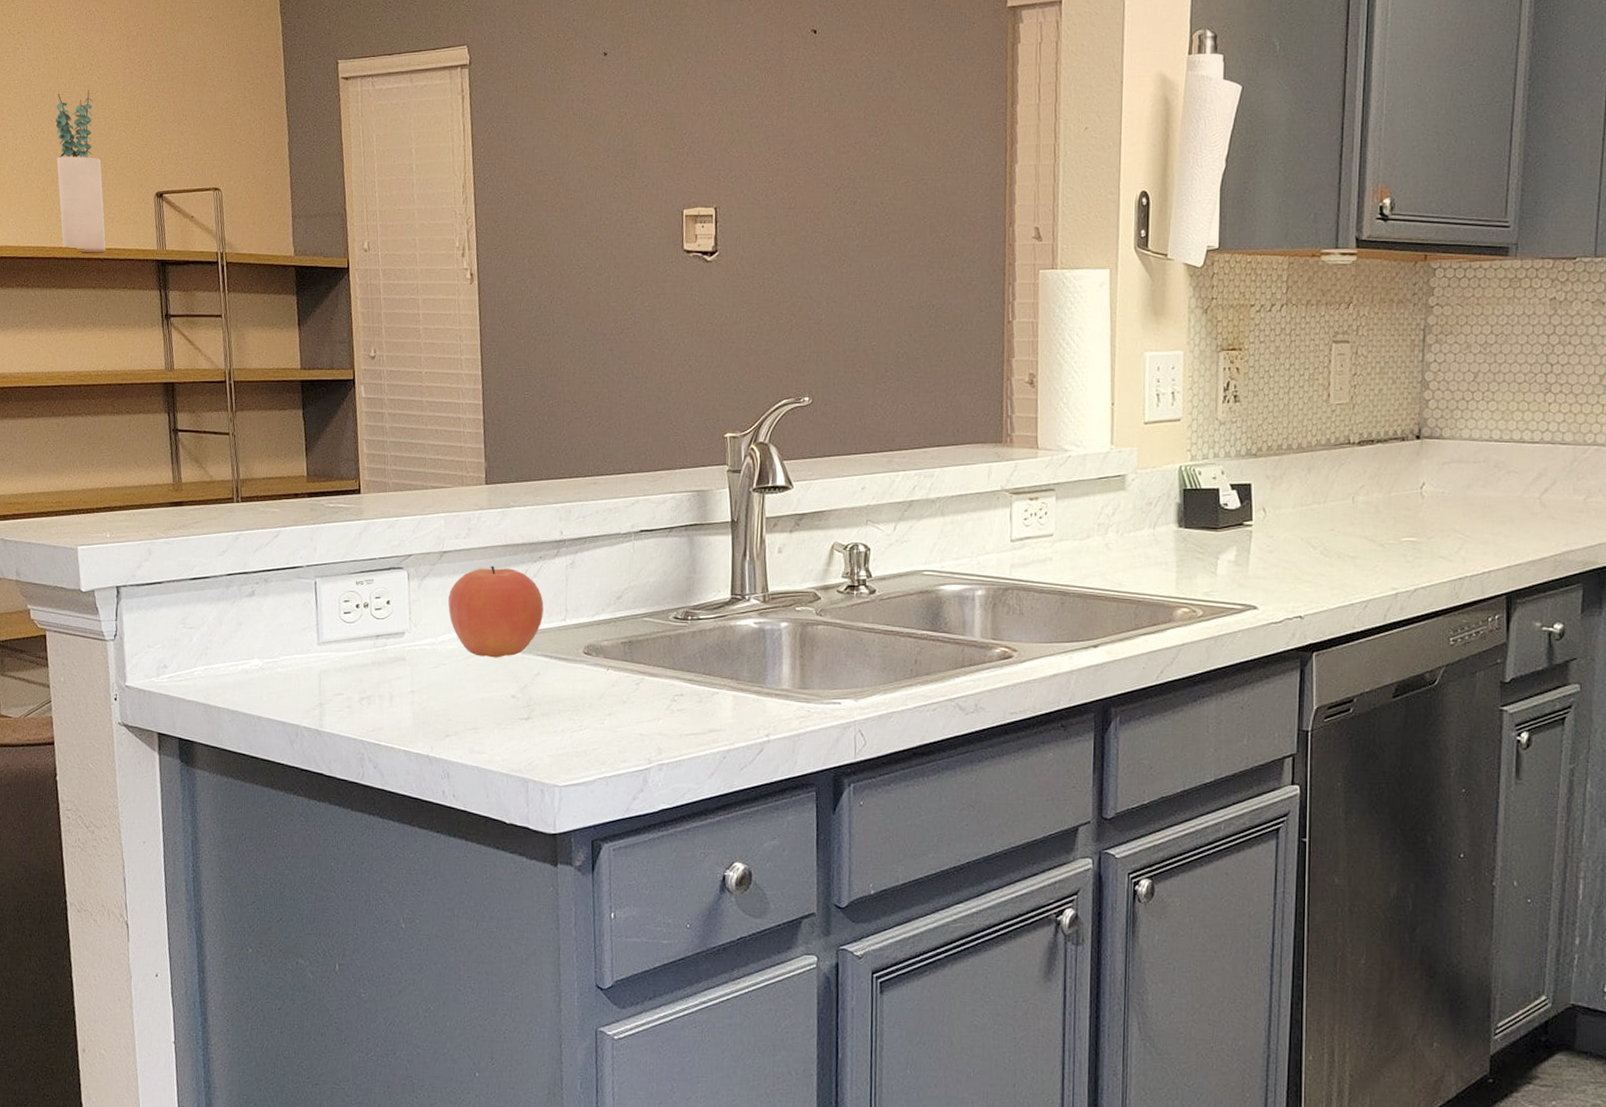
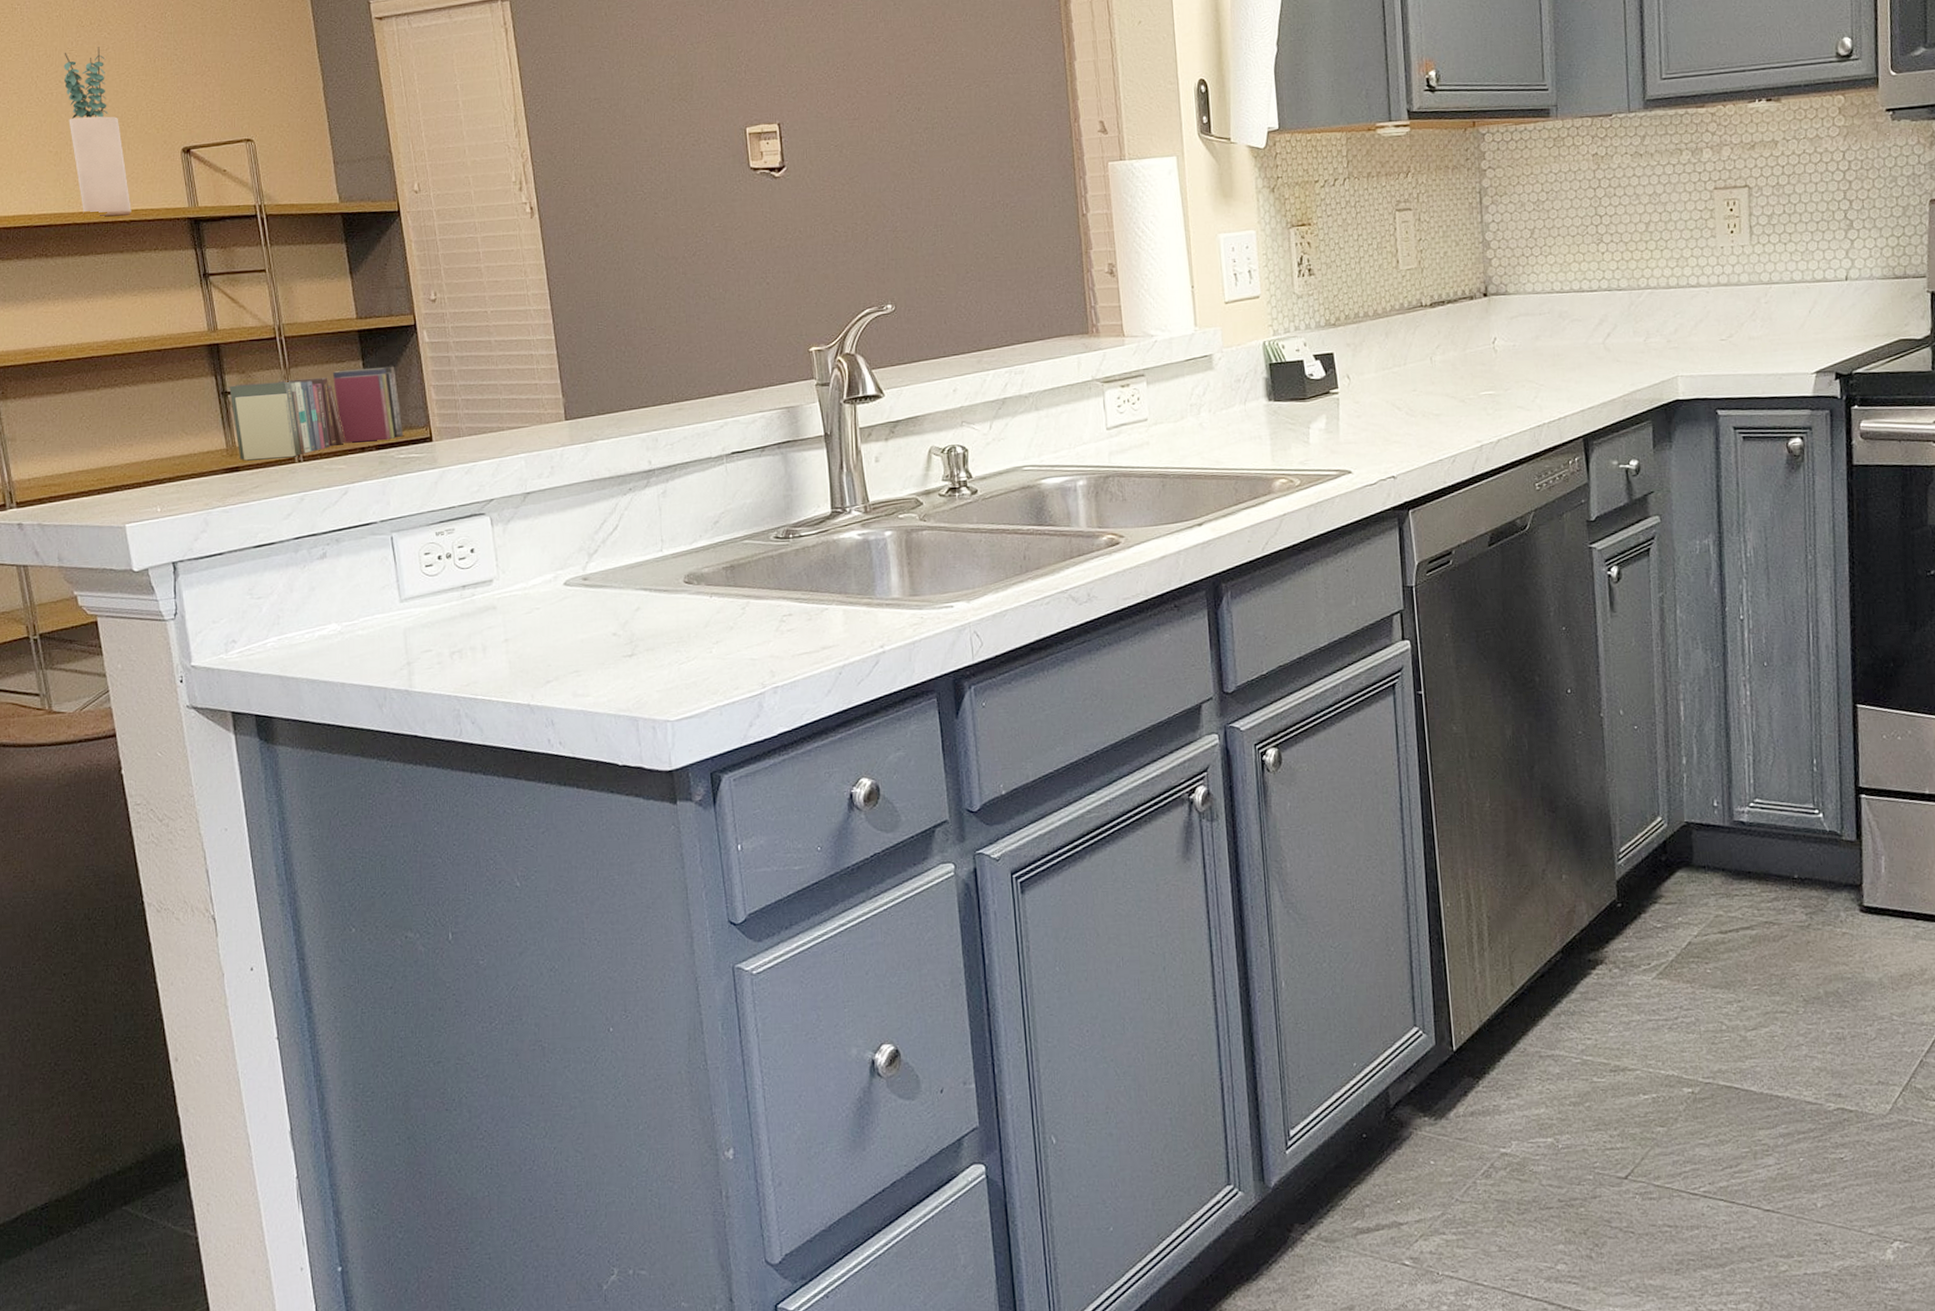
books: none [180,422,281,497] -> present [229,377,346,461]
books: none [274,417,335,489] -> present [333,366,403,444]
fruit: present [448,565,544,658] -> none [537,502,638,597]

